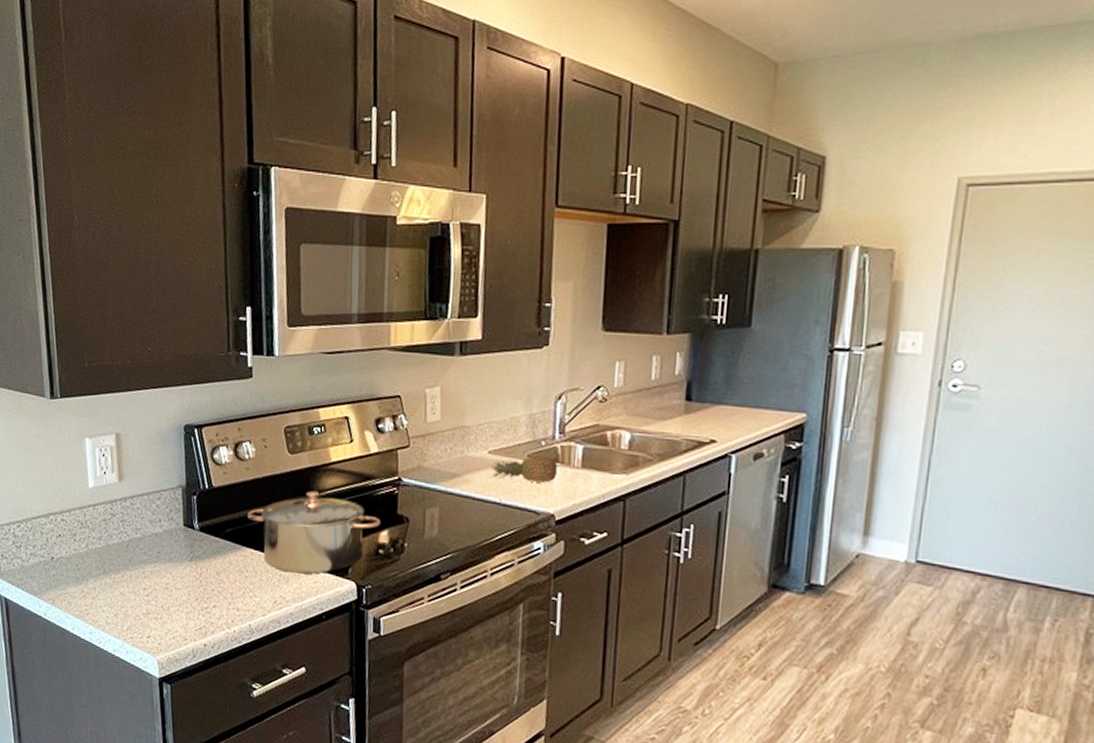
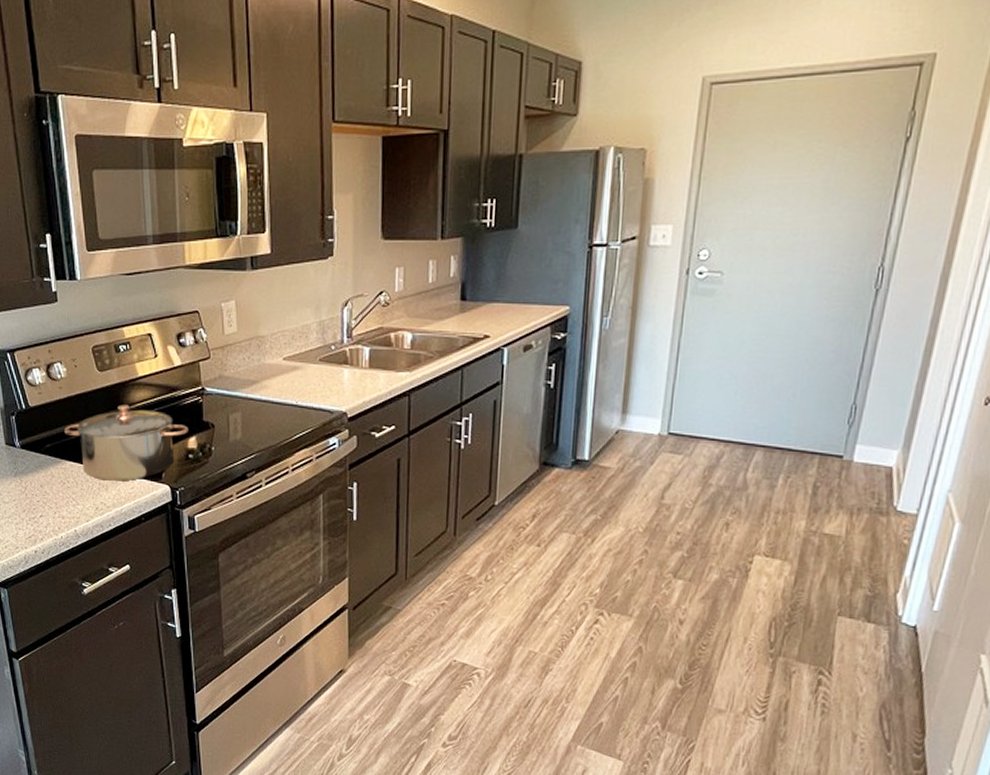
fruit: present [490,456,558,483] -> none [286,360,348,384]

